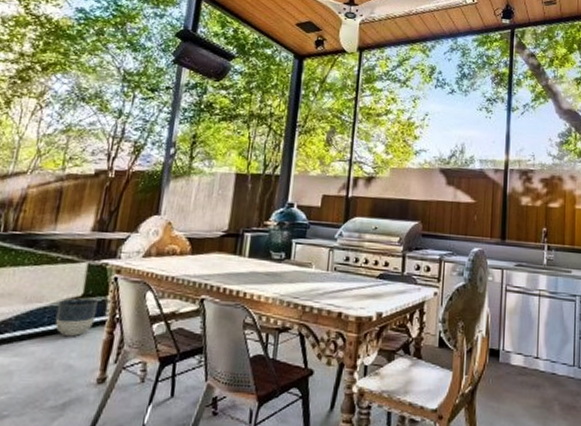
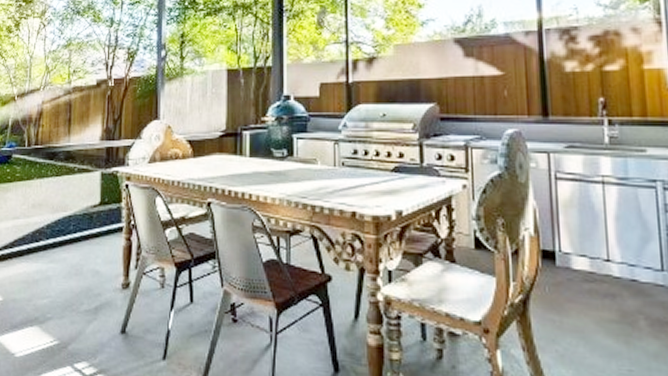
planter: present [55,298,98,336] -> none [79,206,114,242]

